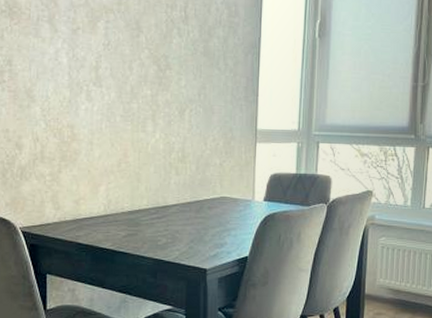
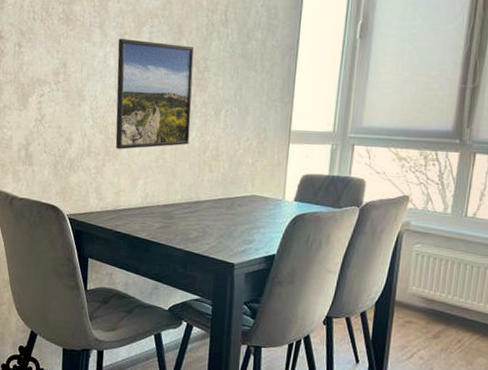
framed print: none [70,34,154,154] -> present [115,39,195,150]

